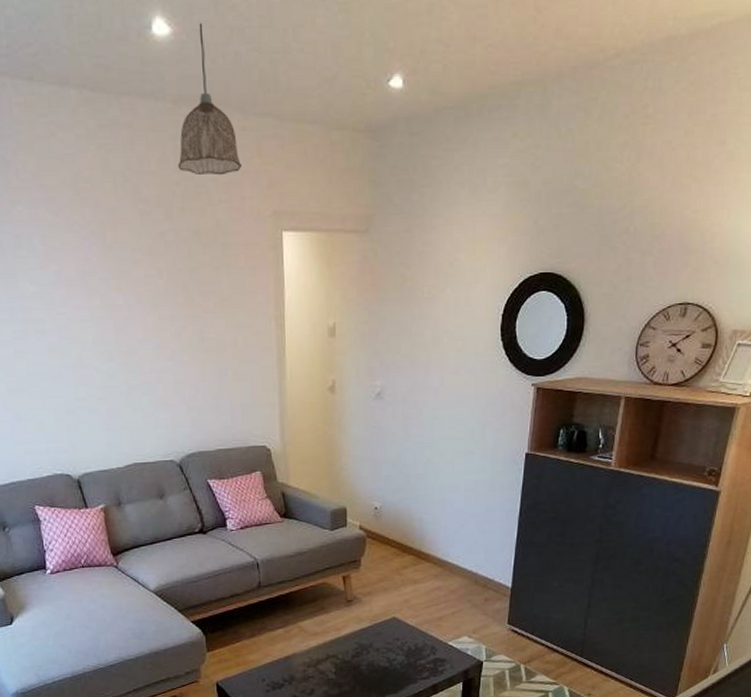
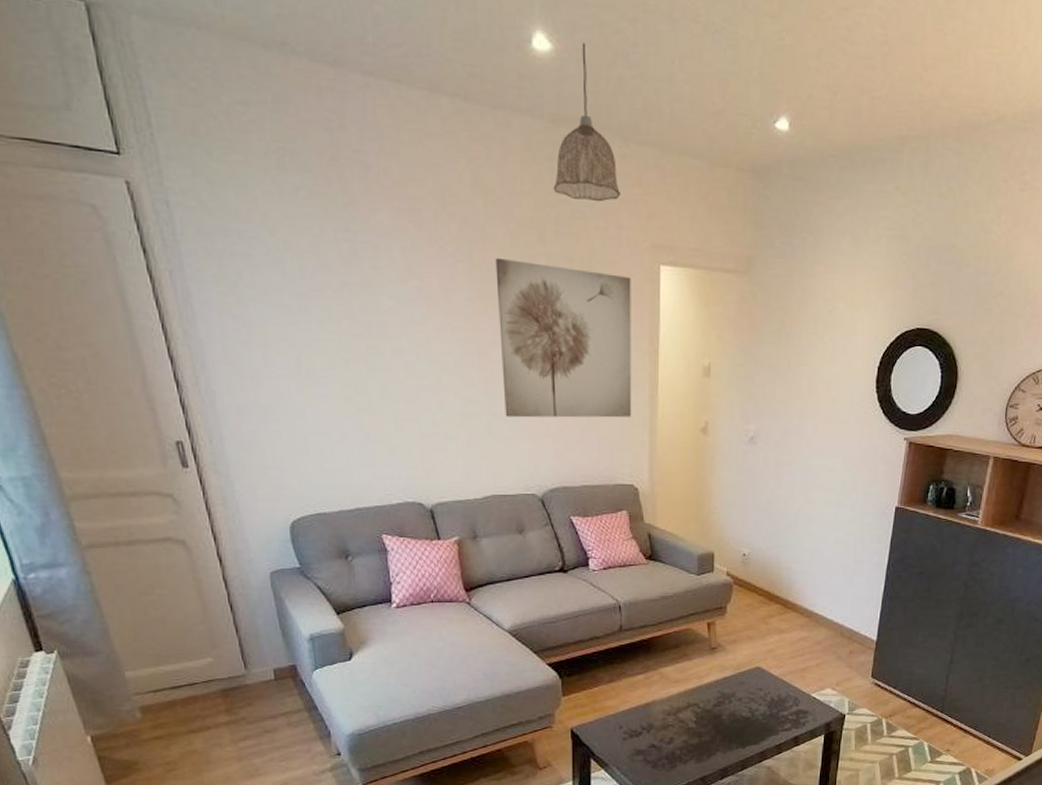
wall art: none [127,237,261,389] -> present [495,257,632,418]

